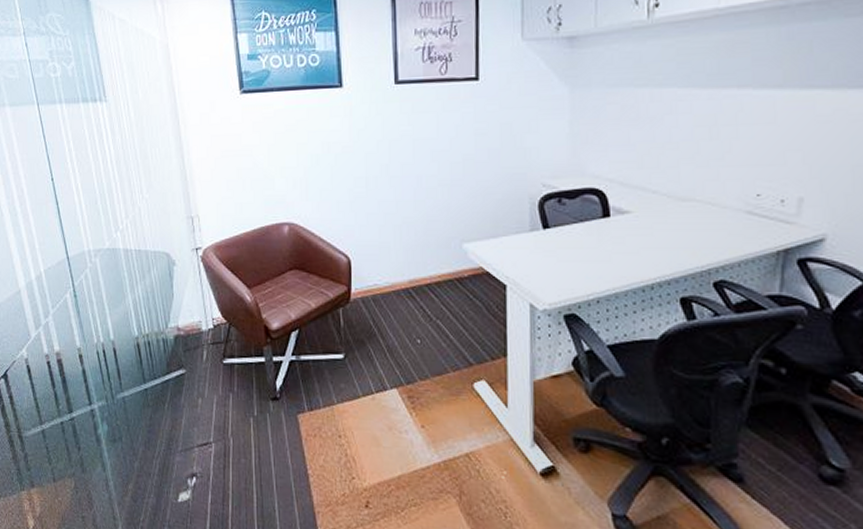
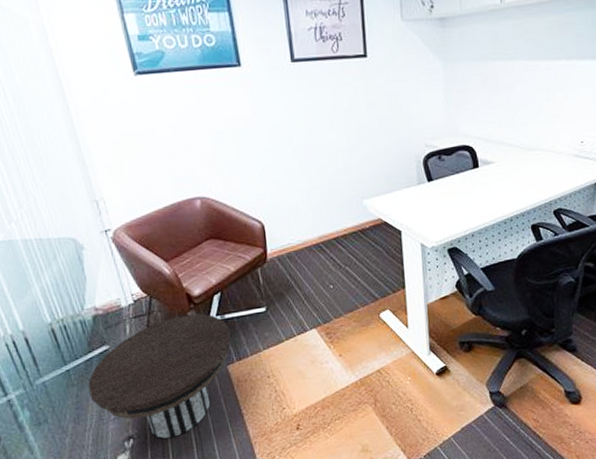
side table: none [162,349,305,485] -> present [88,313,232,439]

